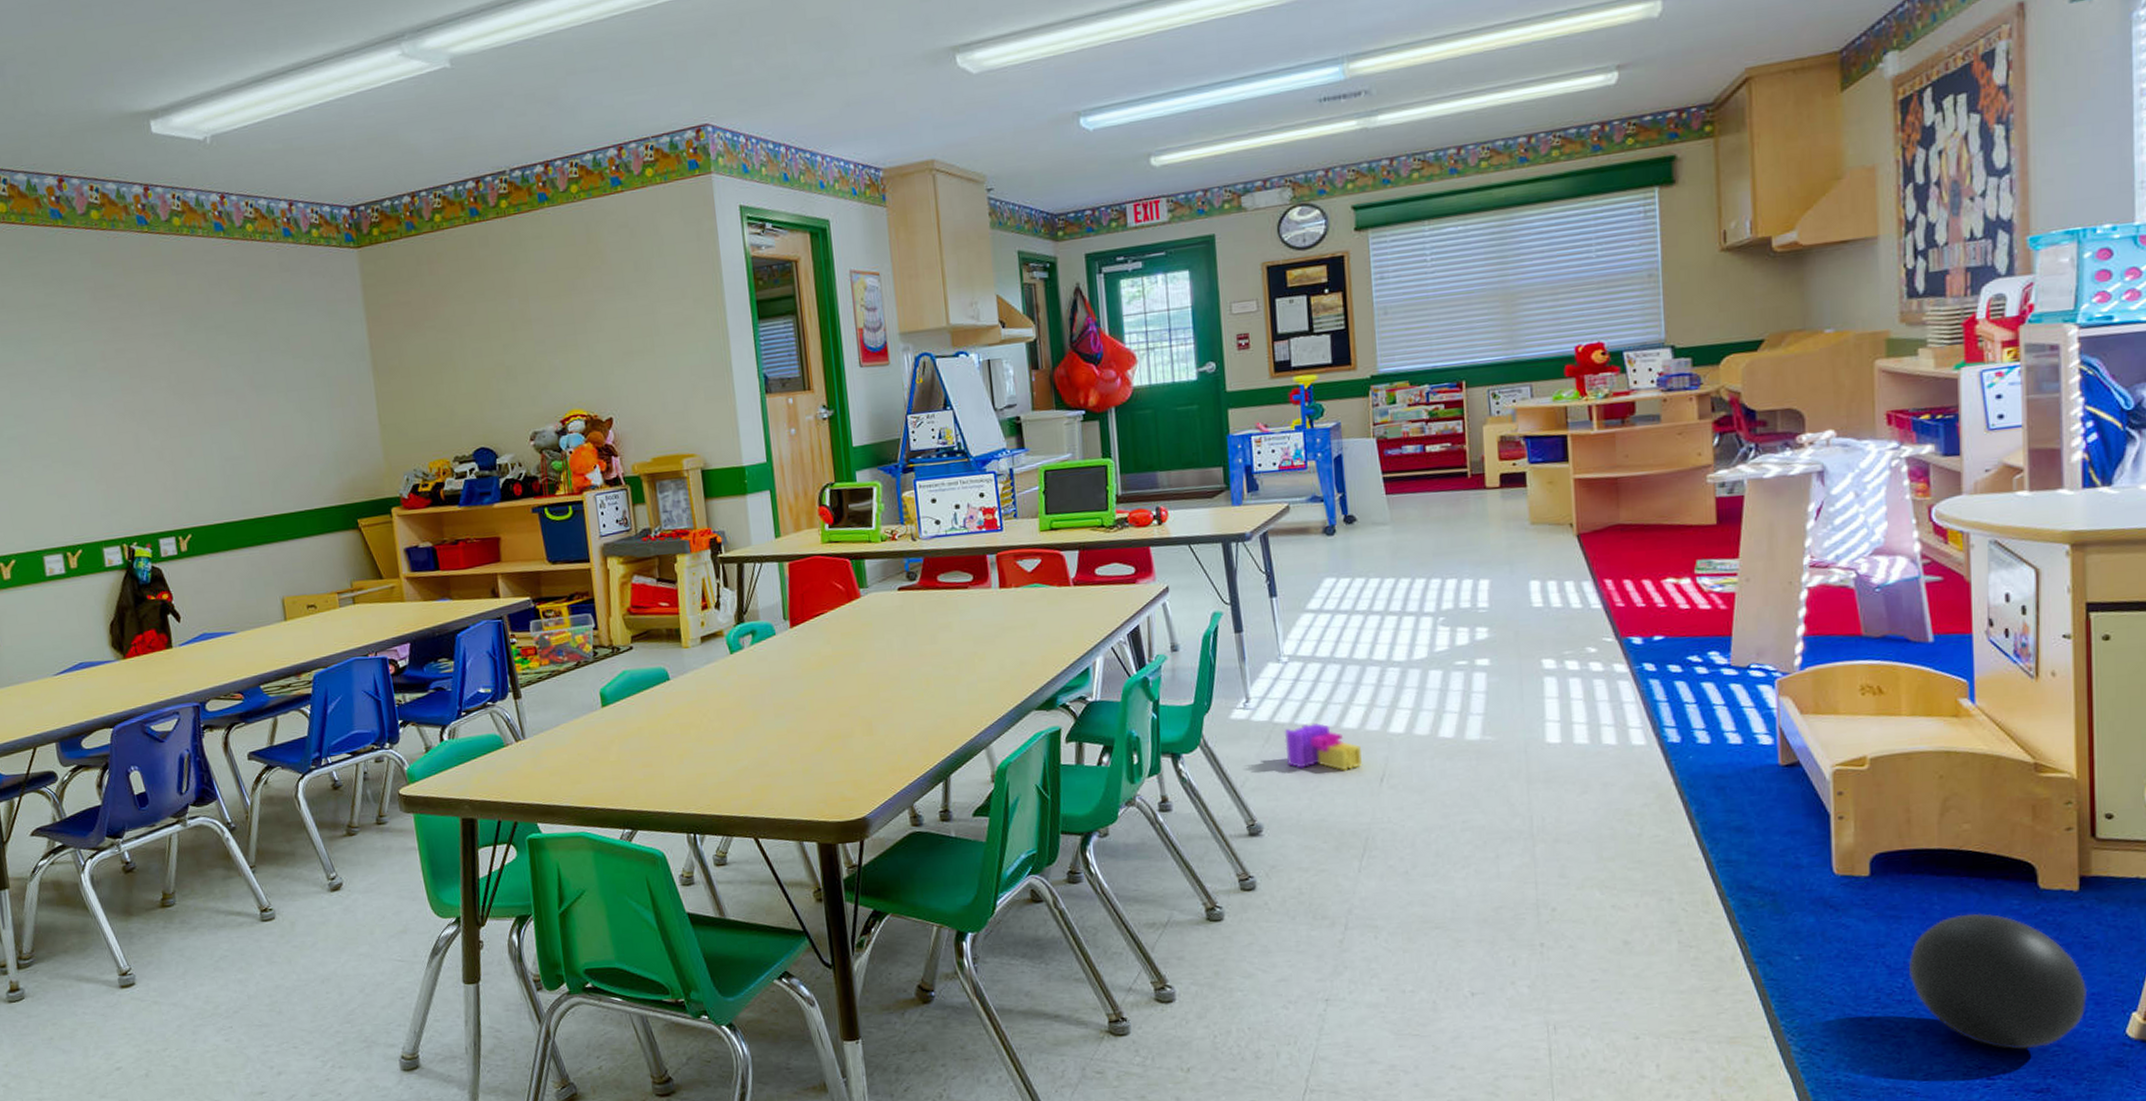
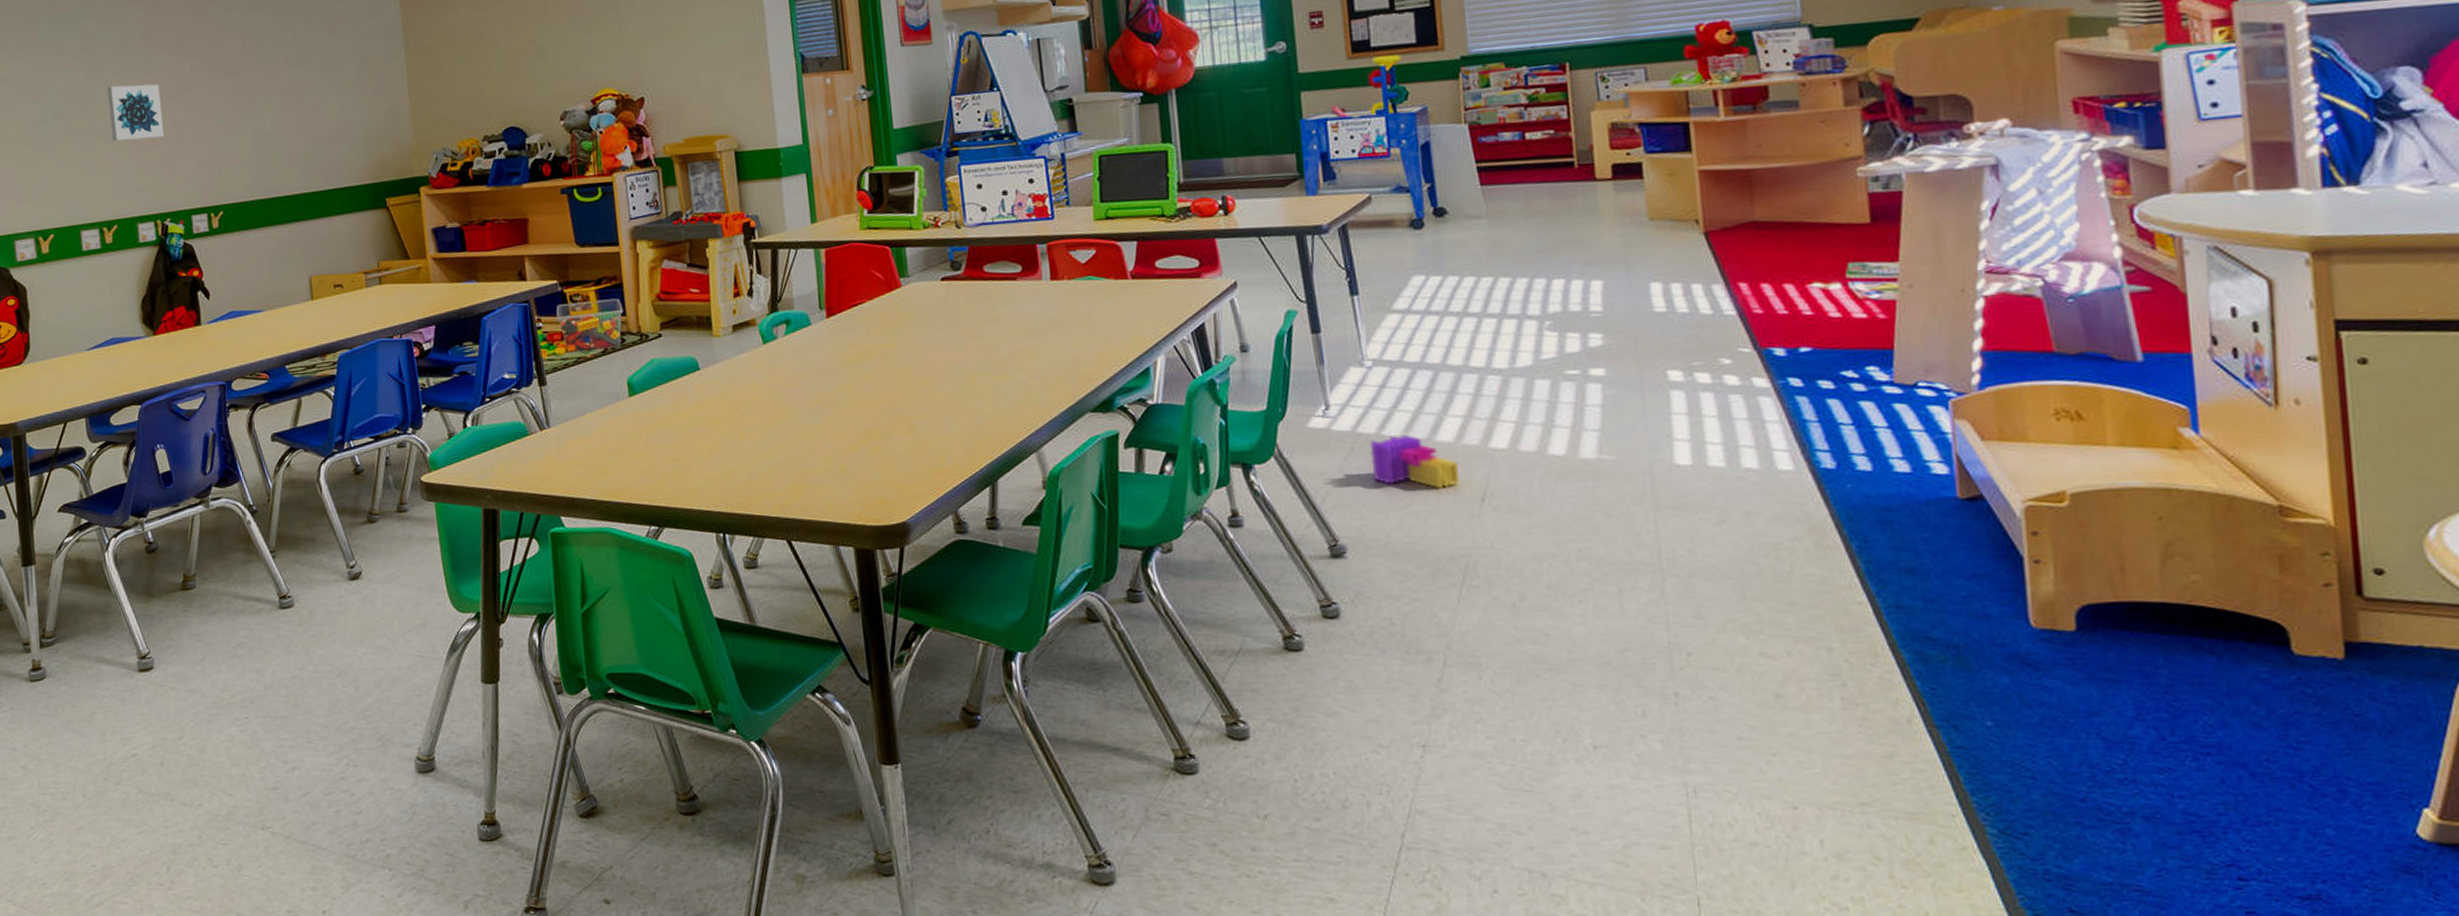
wall art: none [66,407,128,466] -> present [107,83,165,142]
ball: present [1909,913,2088,1050] -> none [2131,680,2363,846]

